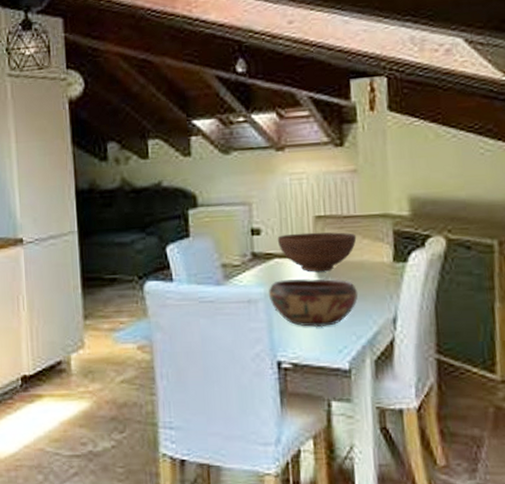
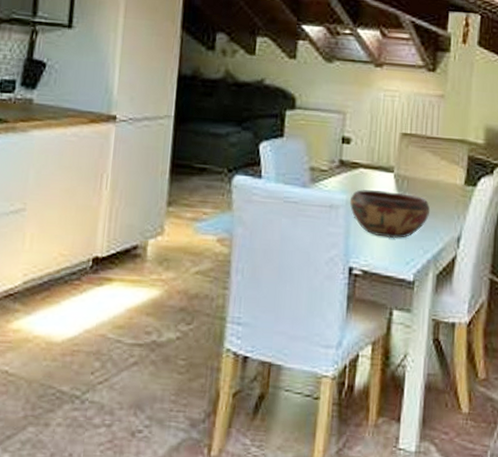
fruit bowl: present [277,232,357,272] -> none [364,146,436,187]

